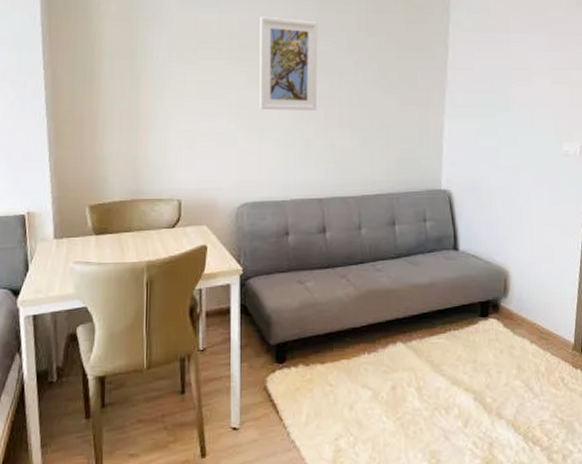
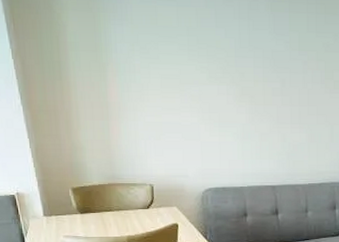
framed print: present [259,16,318,110] -> none [216,12,271,107]

